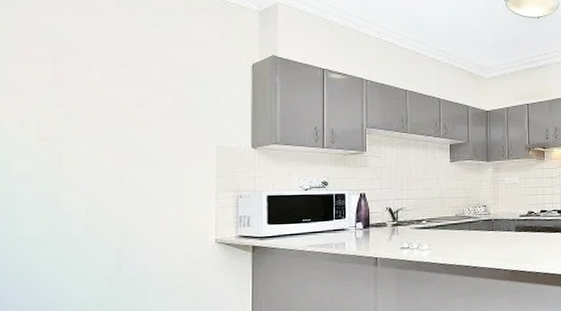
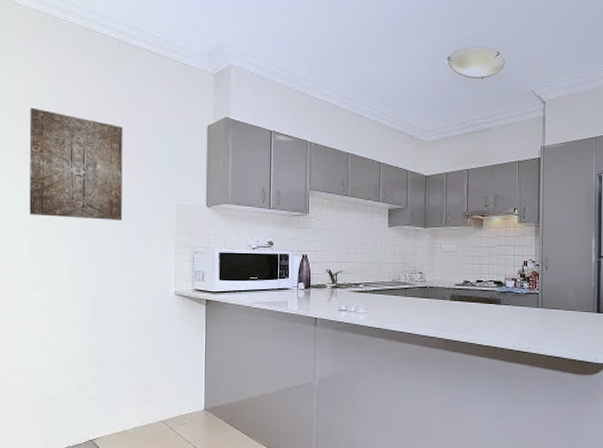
wall art: none [35,46,153,166] -> present [29,107,123,220]

